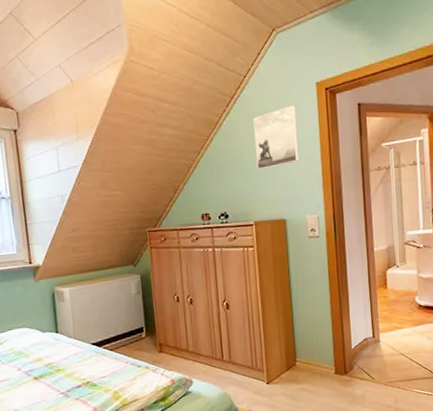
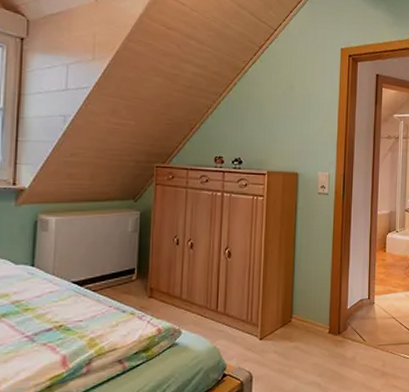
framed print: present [253,105,300,170] -> none [276,65,319,122]

